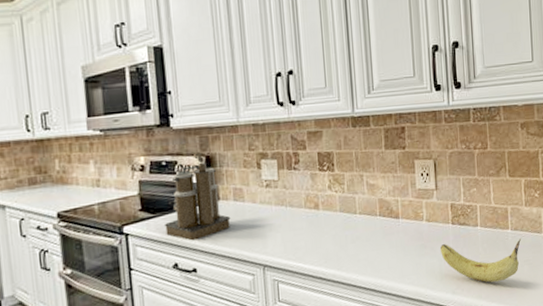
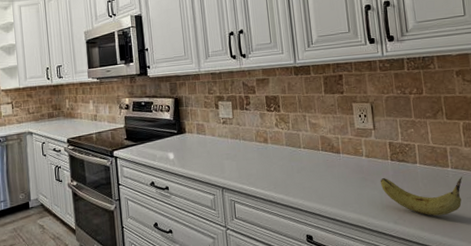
coffee maker: present [164,151,231,241] -> none [143,94,195,165]

